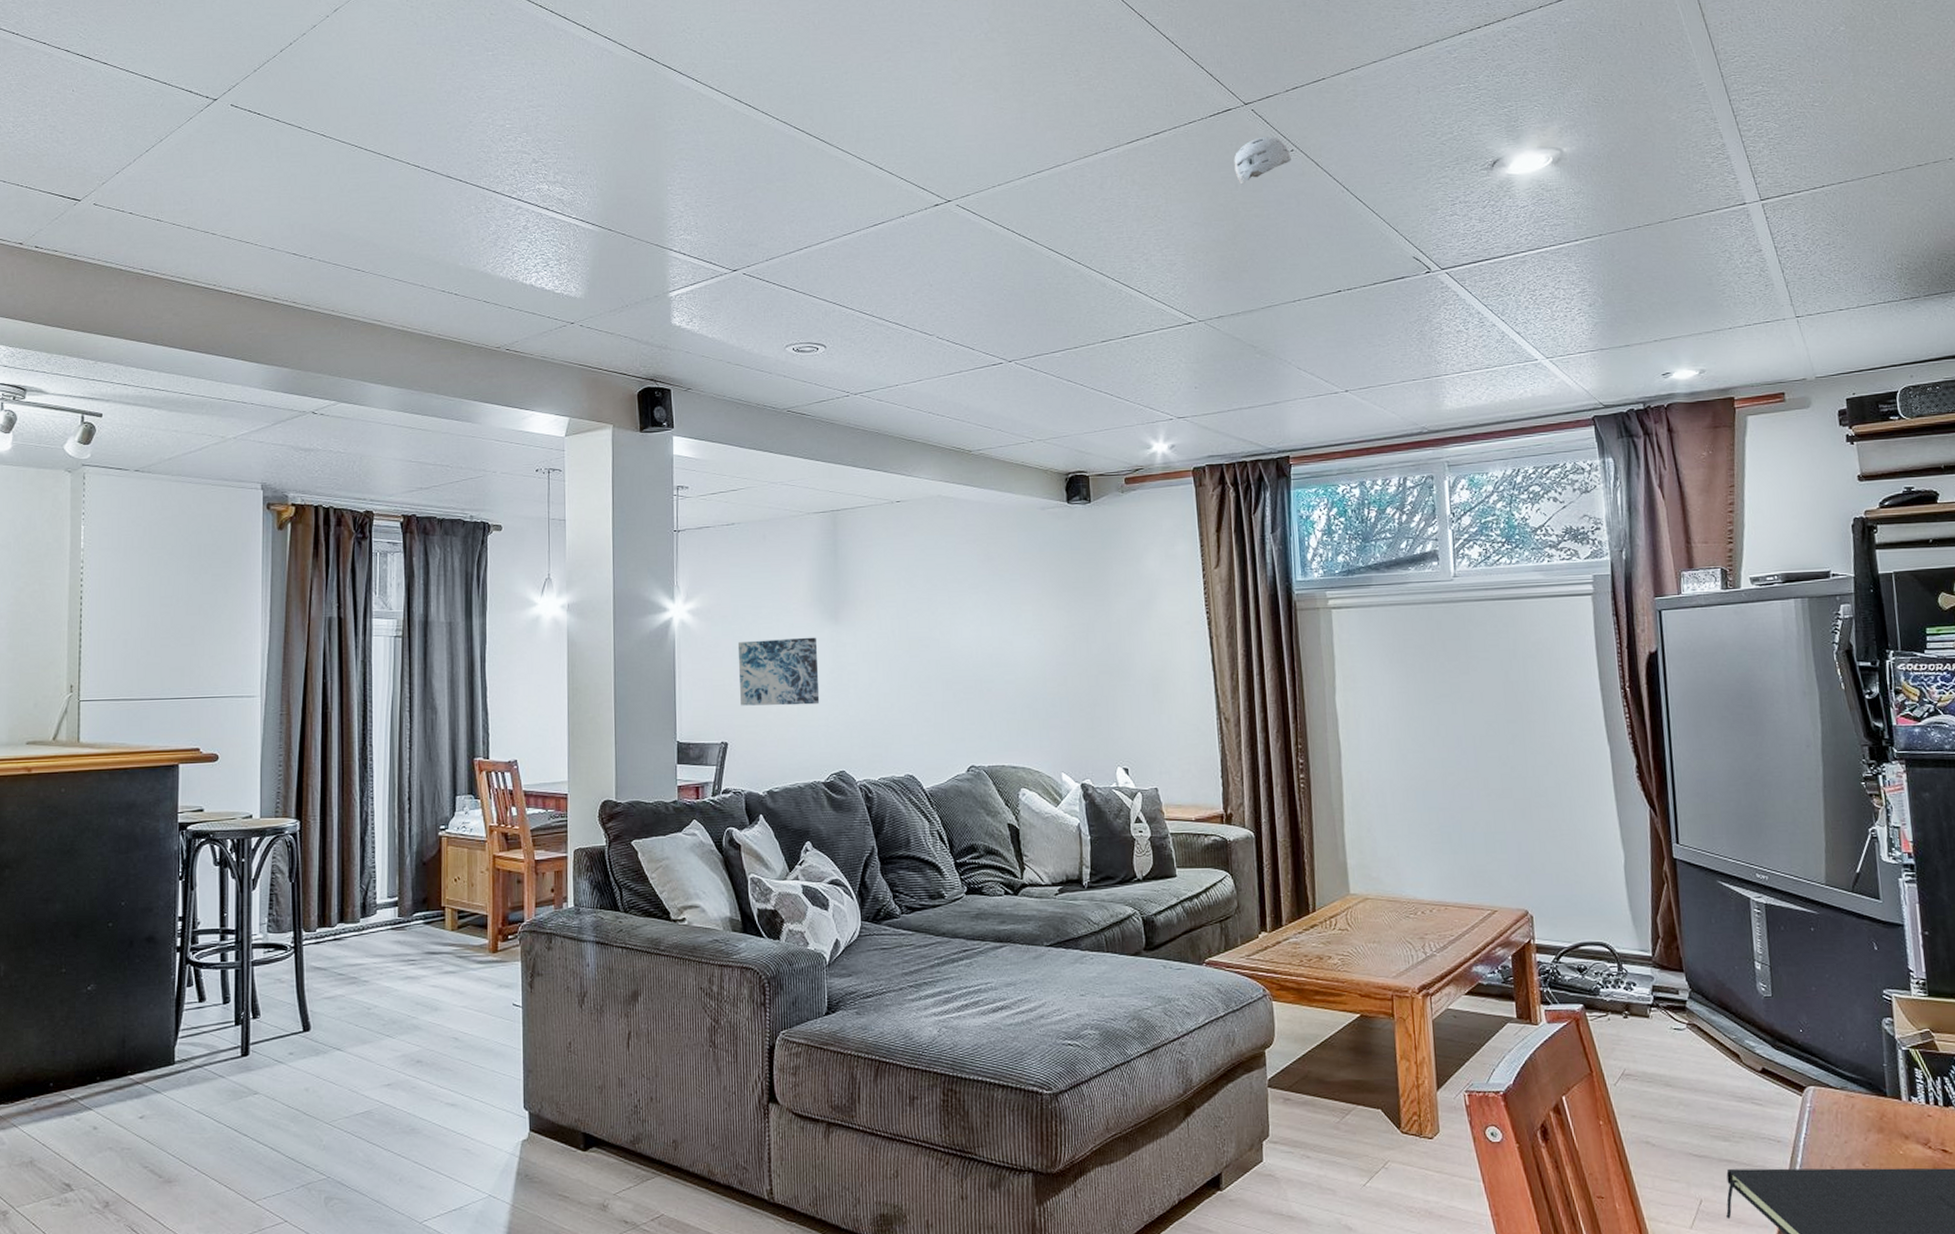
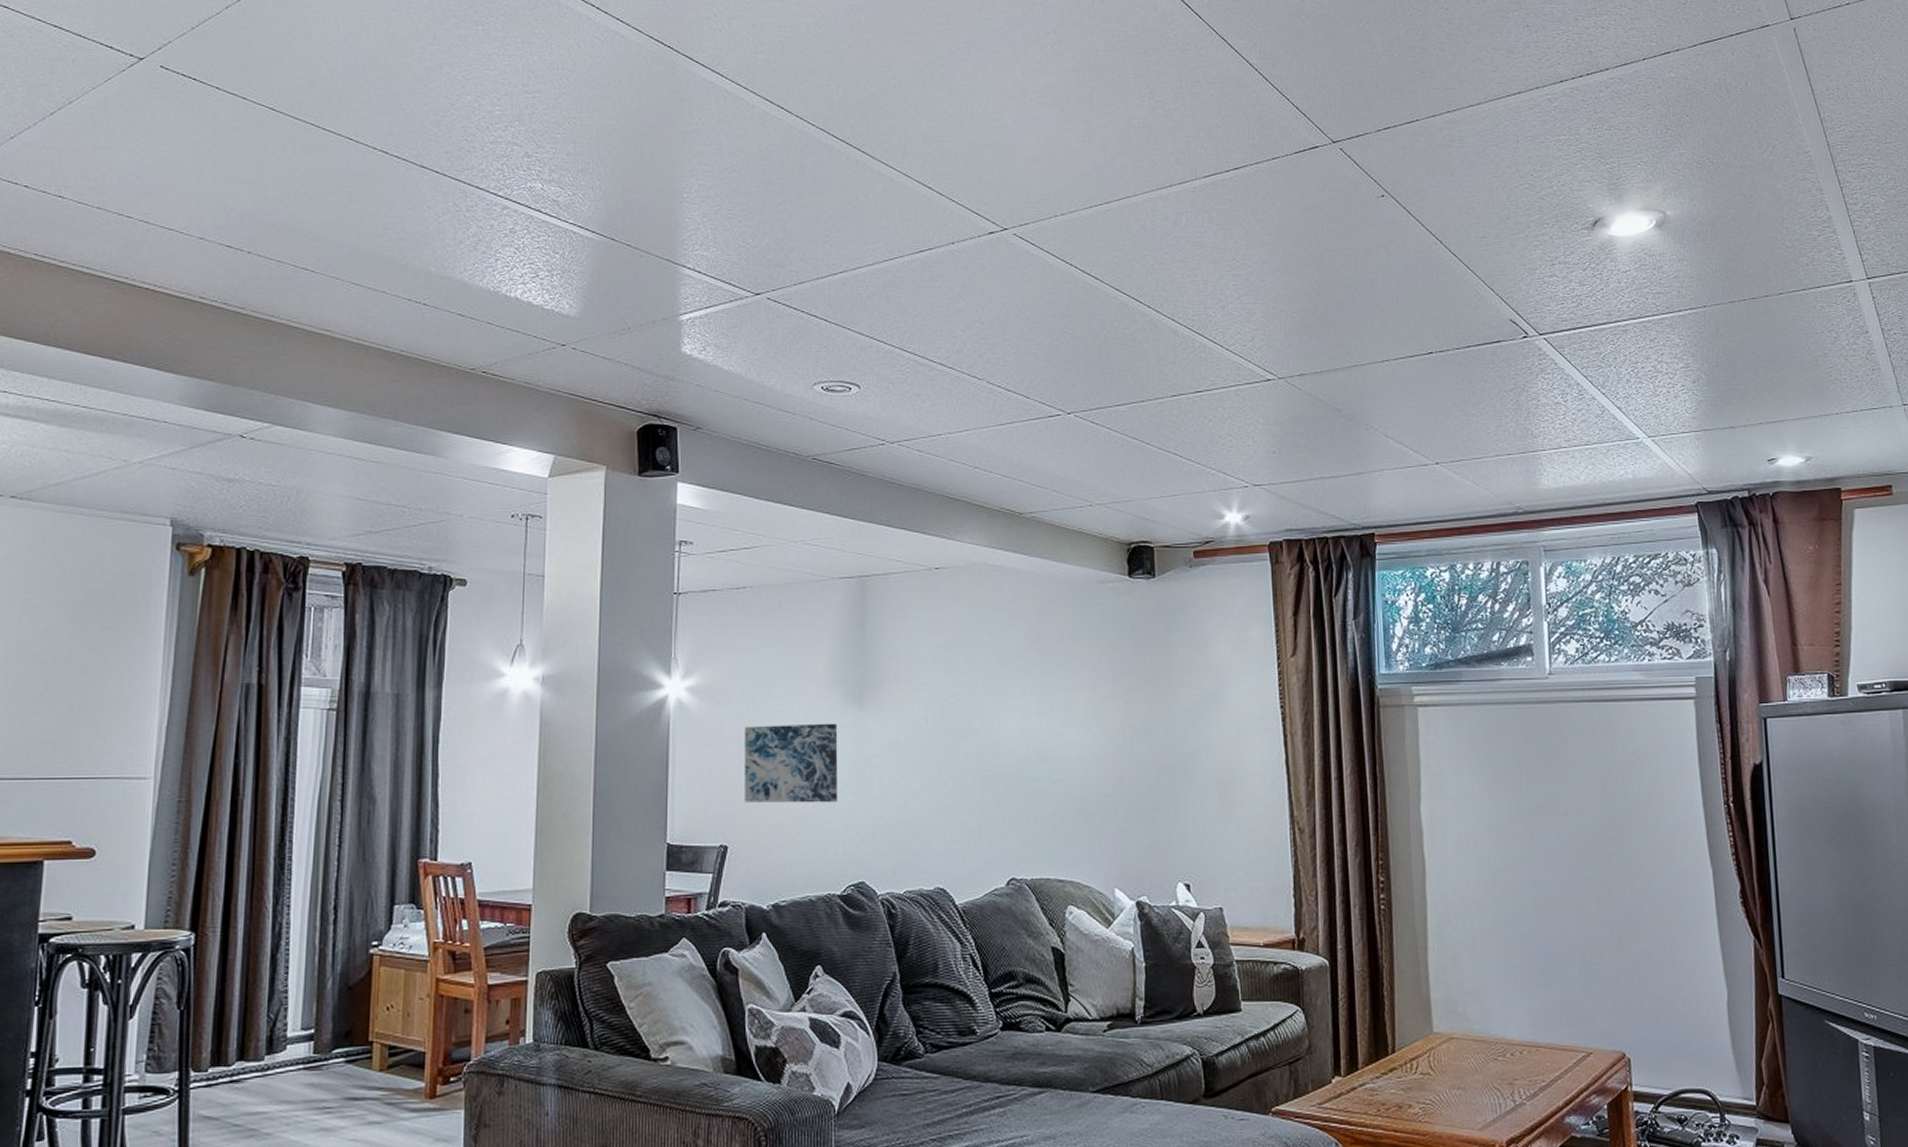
smoke detector: present [1234,137,1291,185] -> none [1320,179,1382,230]

